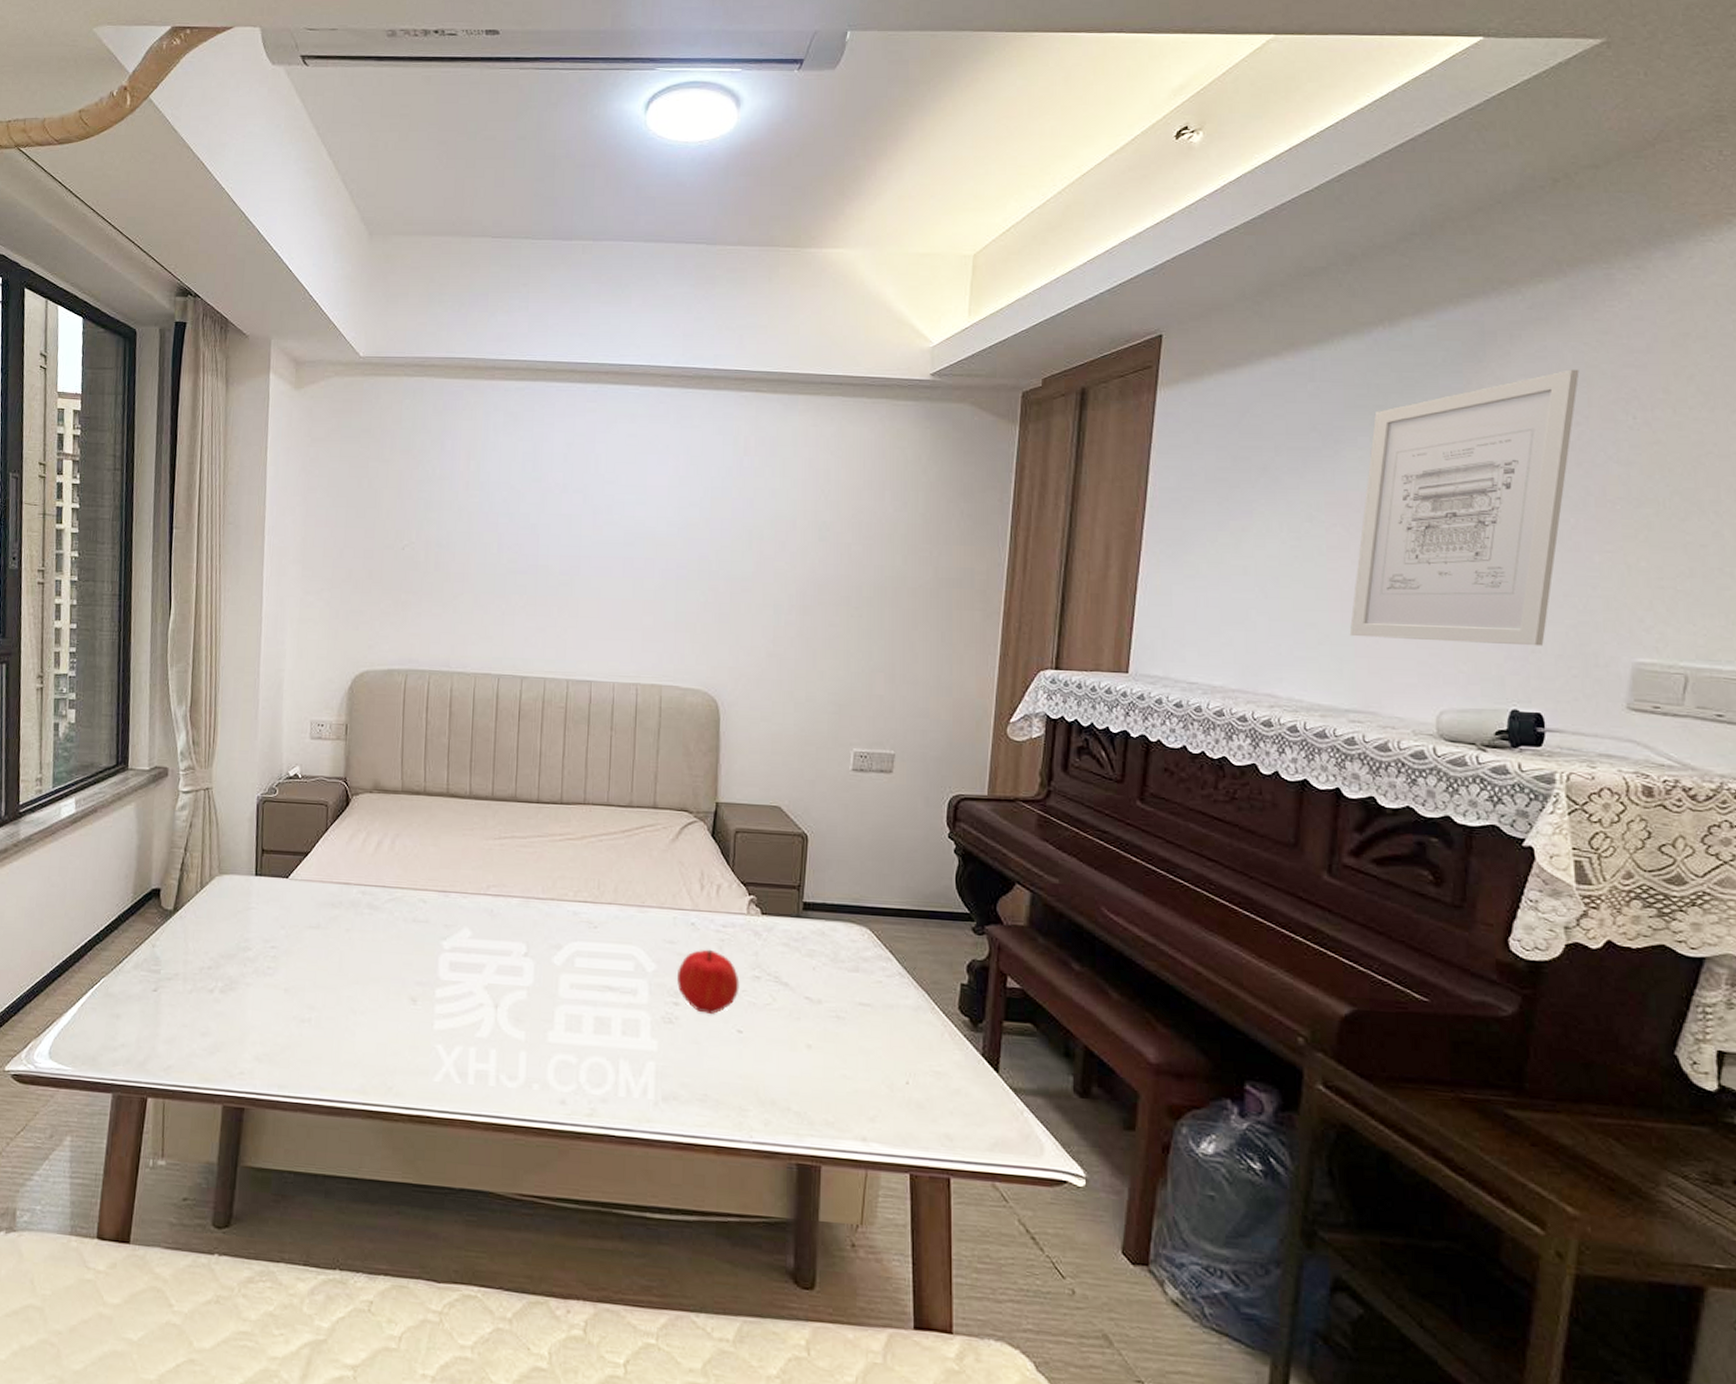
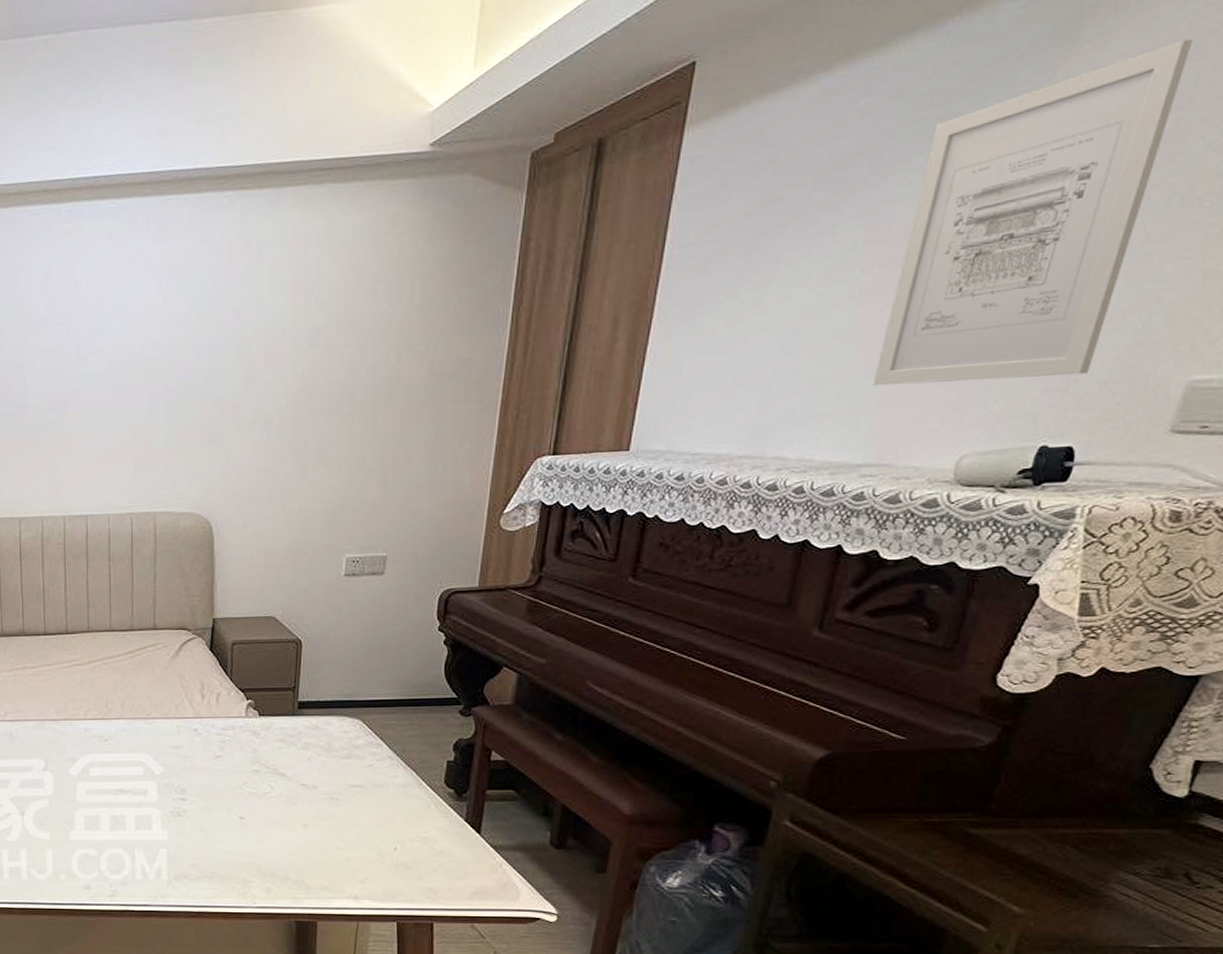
fruit: present [677,949,740,1014] -> none [183,750,241,805]

